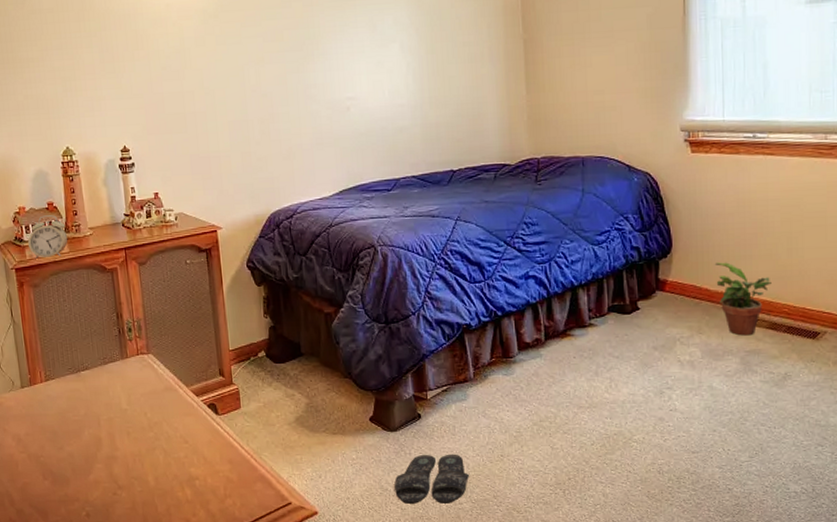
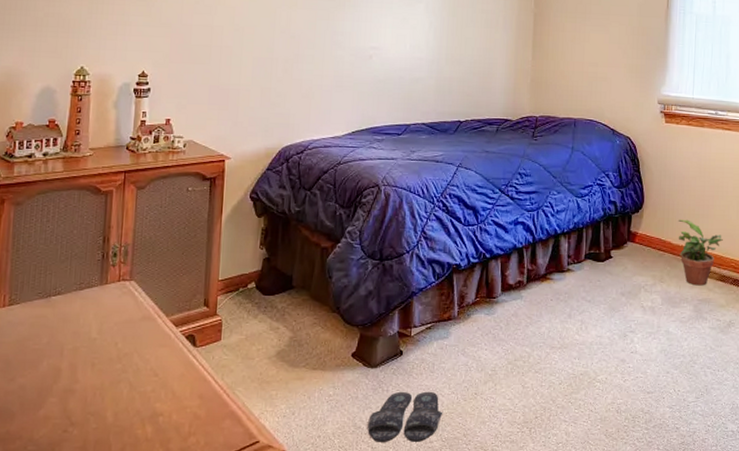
alarm clock: present [27,215,68,259] -> none [18,132,65,176]

